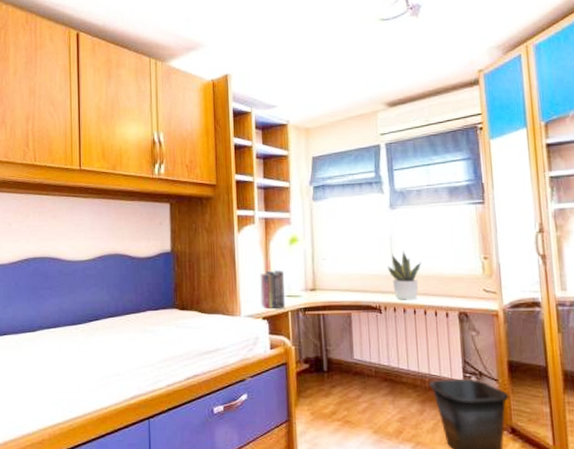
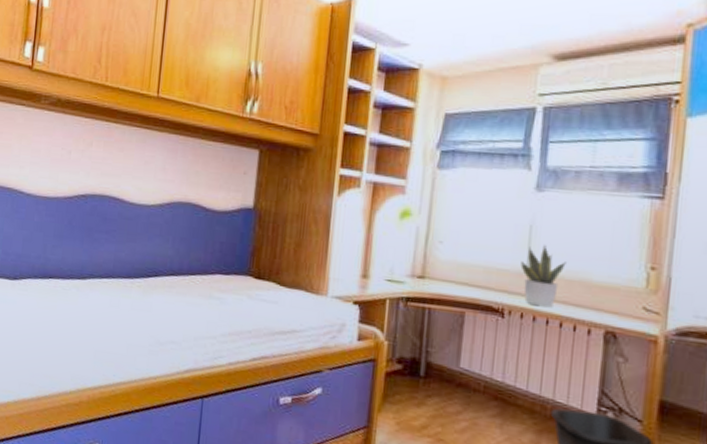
books: present [260,270,285,309] -> none [354,245,387,295]

